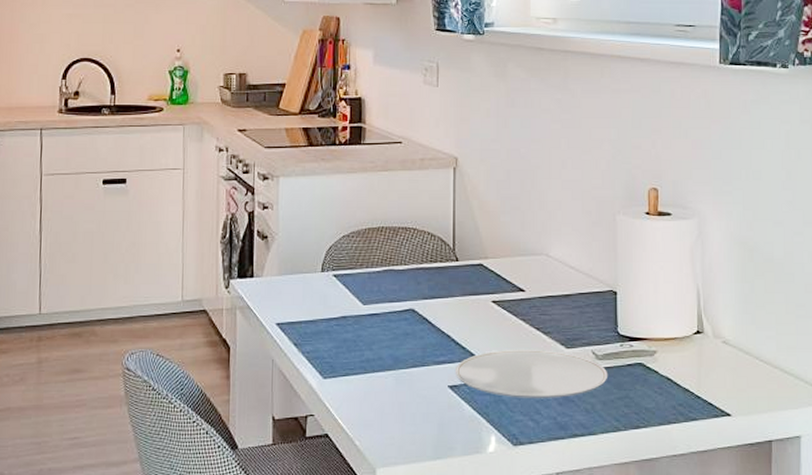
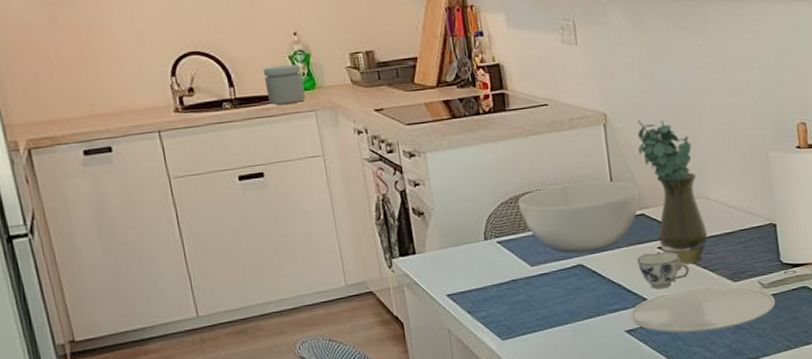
jar: none [143,79,178,116] -> present [262,64,306,105]
bowl: none [360,224,481,296] -> present [518,181,641,253]
teacup: none [469,305,522,346] -> present [636,251,690,290]
vase: none [485,168,544,323] -> present [638,120,707,265]

